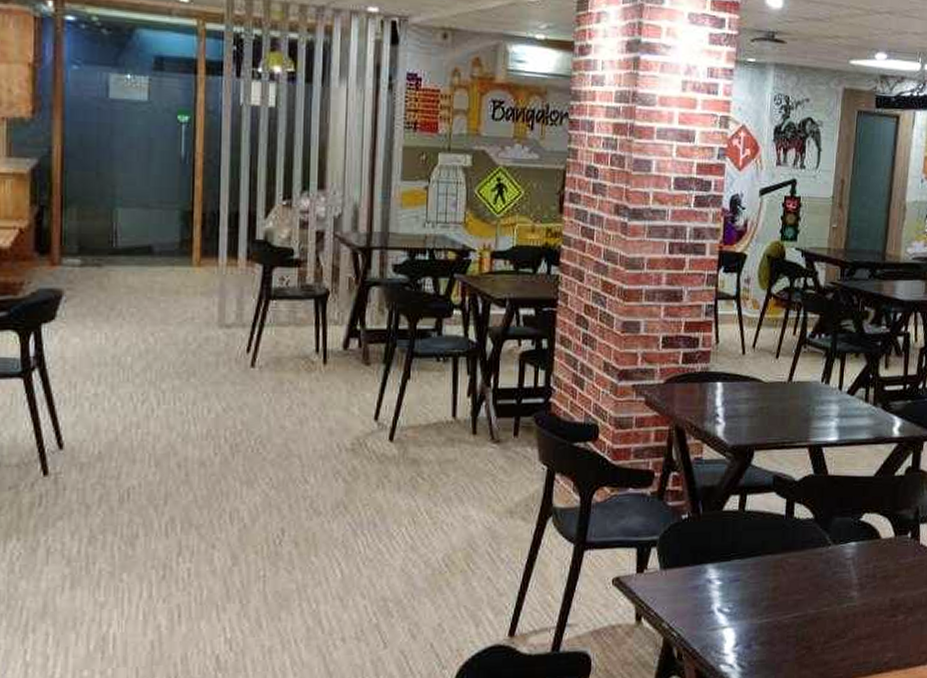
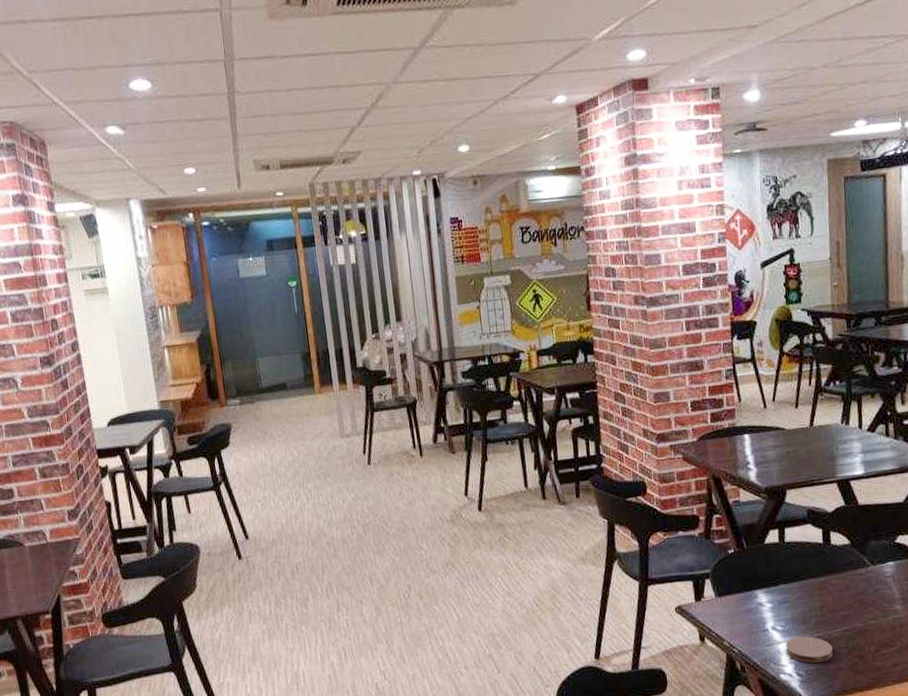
coaster: none [730,621,781,653] -> present [786,636,833,663]

